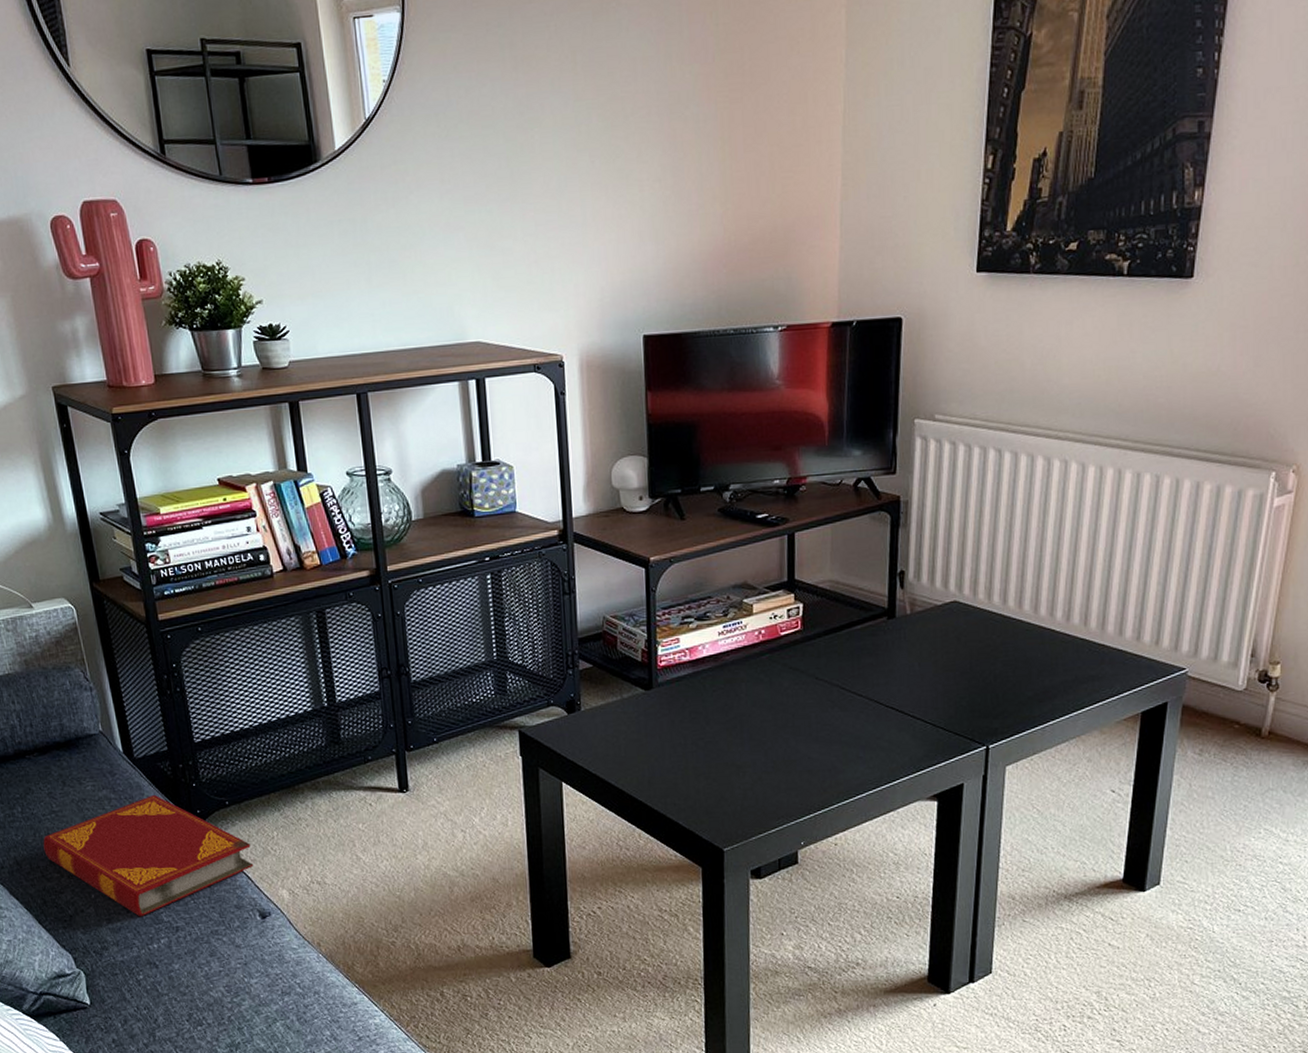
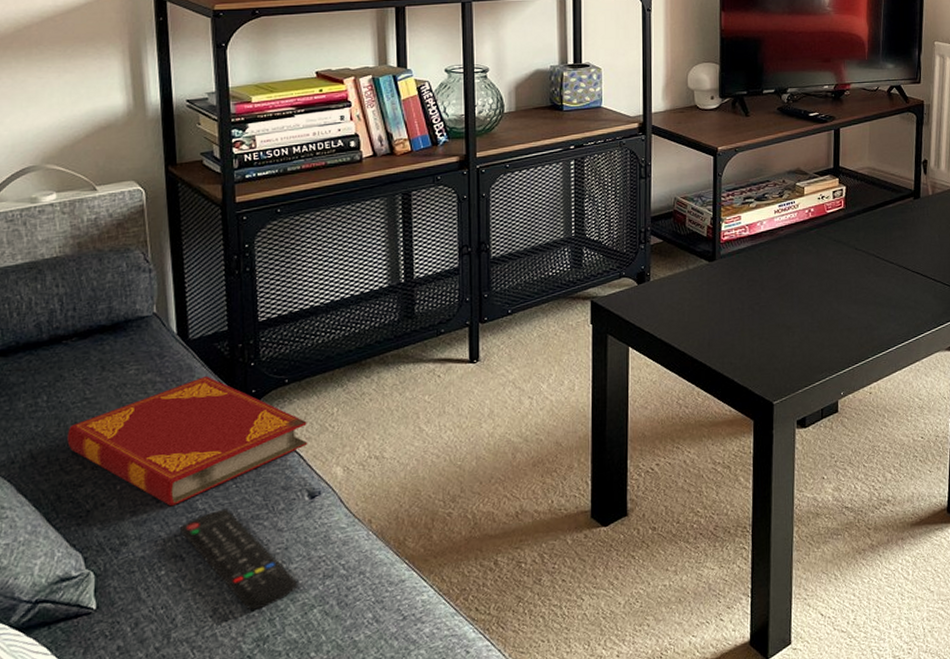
remote control: none [151,922,260,1018] -> present [180,508,298,611]

